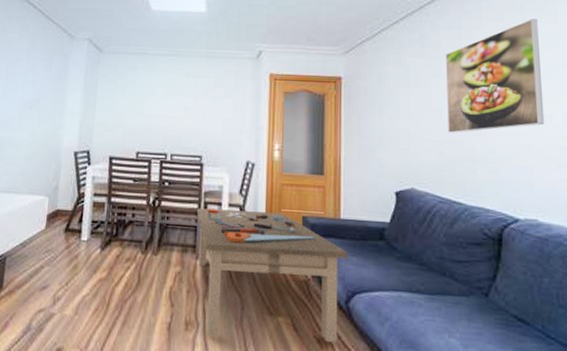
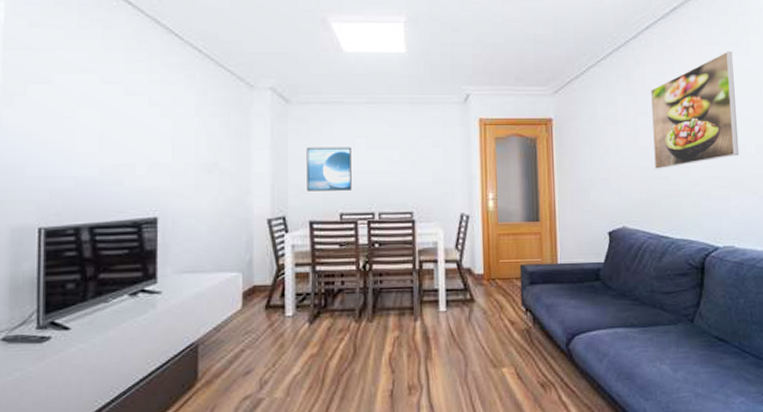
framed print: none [110,91,151,132] -> present [306,147,352,191]
coffee table: present [196,208,348,343] -> none [411,263,567,397]

